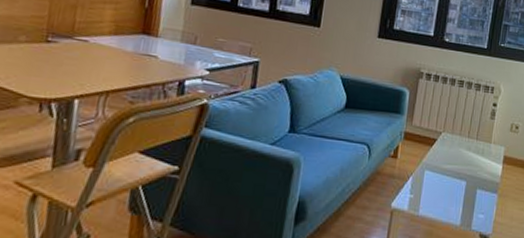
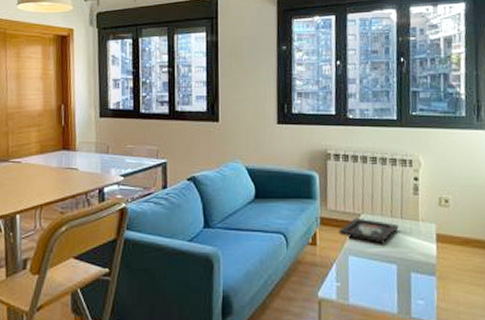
decorative tray: none [419,135,474,161] -> present [338,217,400,244]

